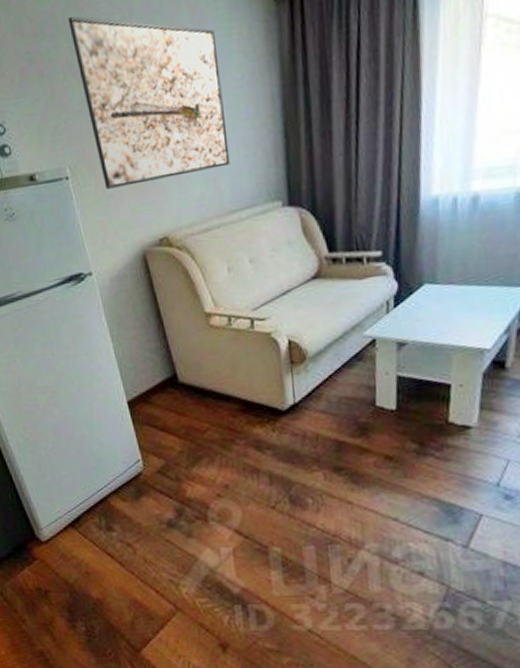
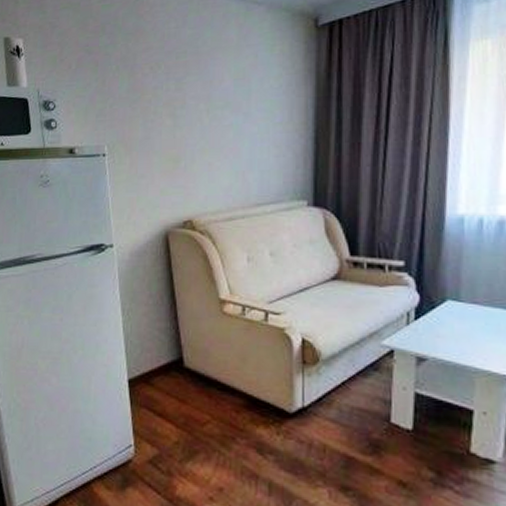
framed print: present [68,16,230,189] -> none [128,20,261,169]

